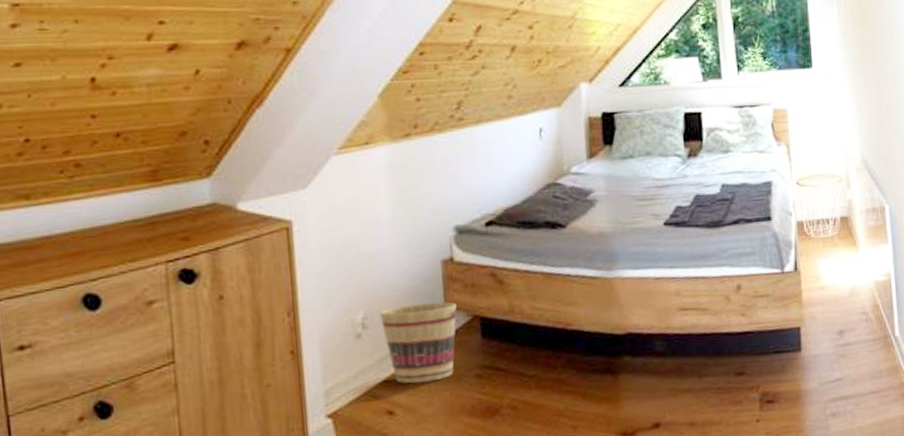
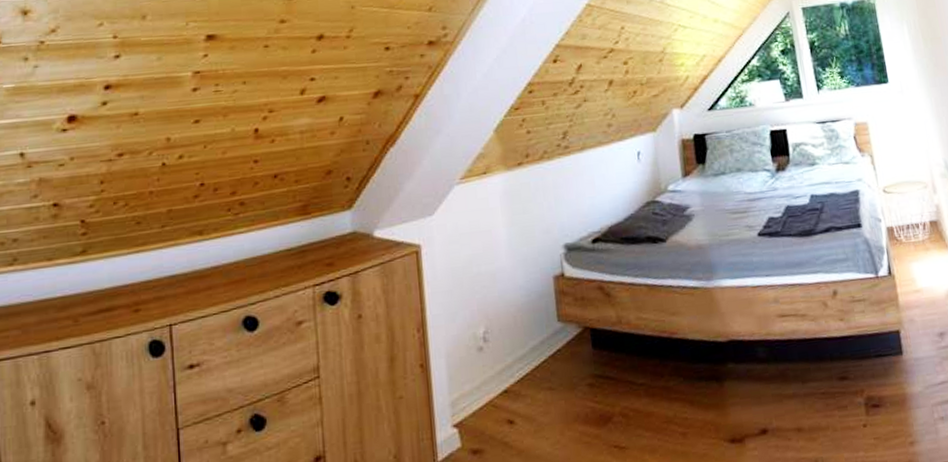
basket: present [379,301,457,384] -> none [498,314,569,394]

